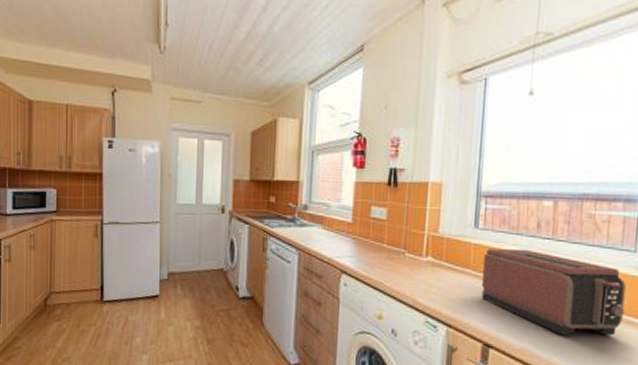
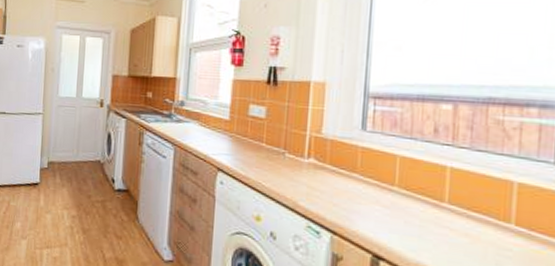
toaster: present [481,248,626,336] -> none [369,153,545,258]

